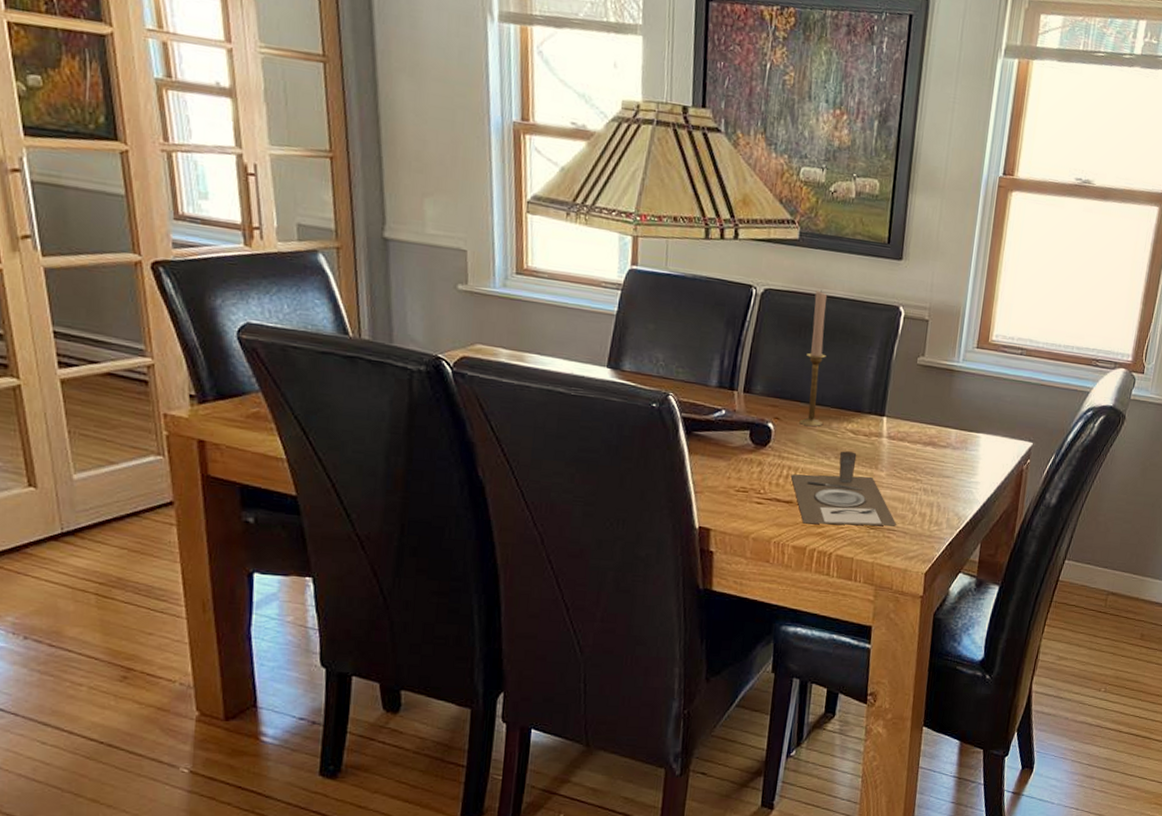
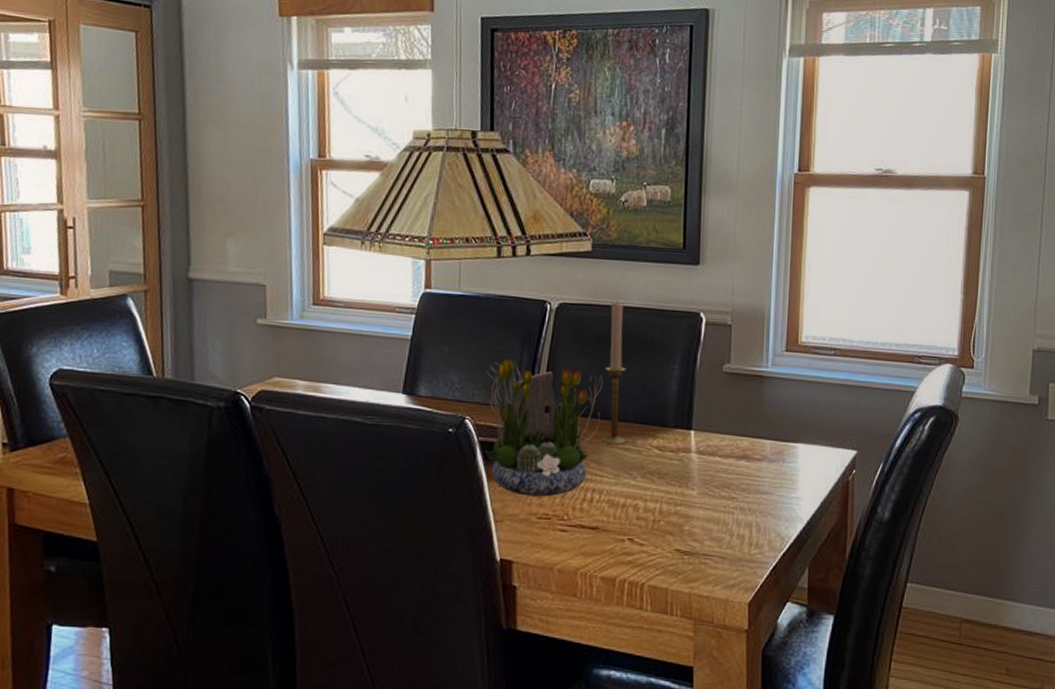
flower arrangement: none [685,340,804,472] -> present [483,359,603,497]
place setting: present [790,451,896,526] -> none [595,469,713,552]

